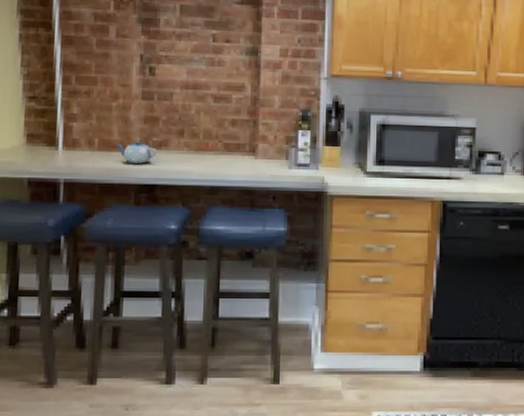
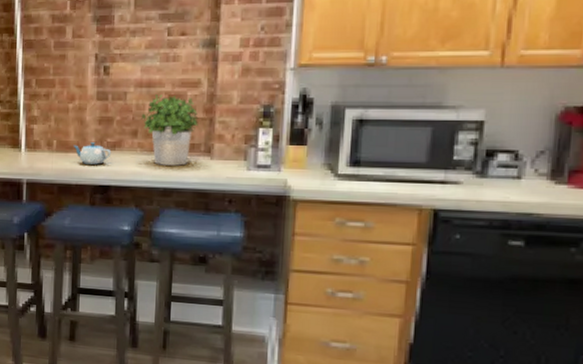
potted plant: none [188,96,243,165] -> present [141,94,199,166]

